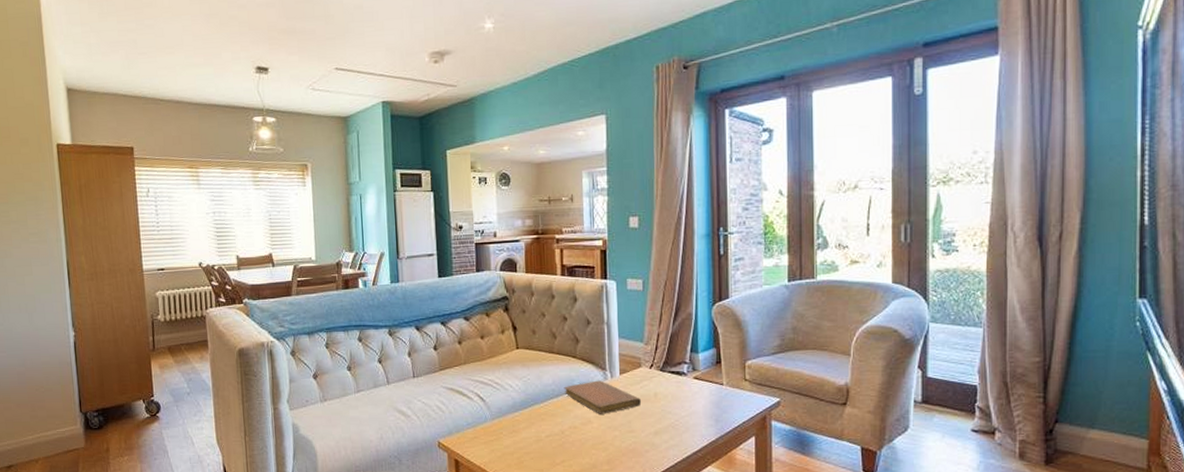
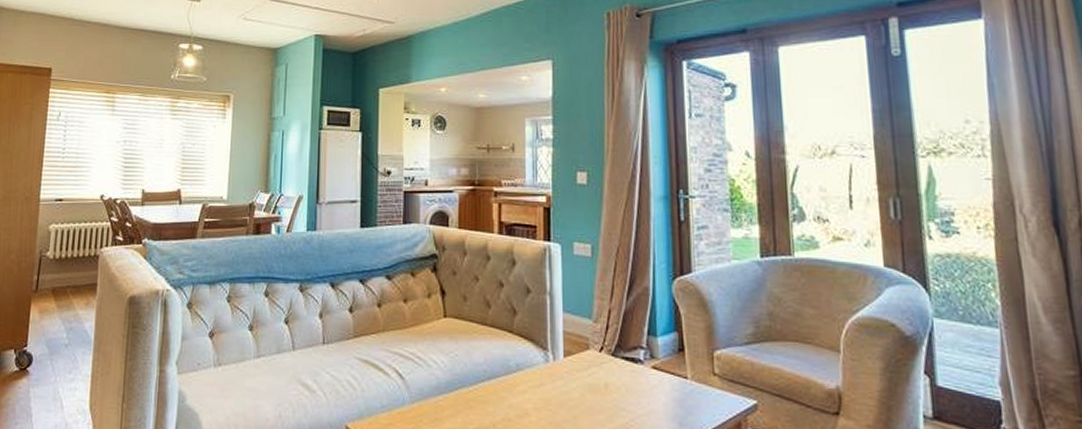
notebook: present [564,380,642,414] -> none [497,362,590,406]

